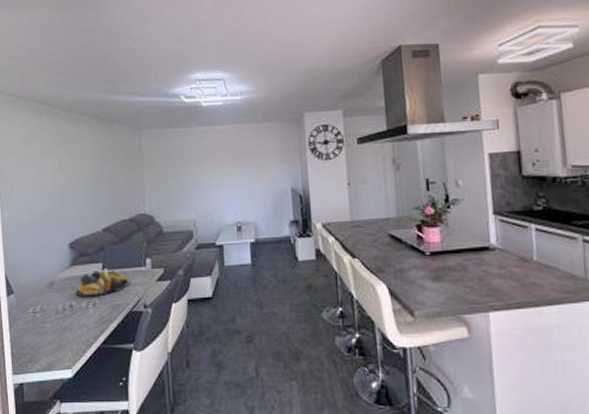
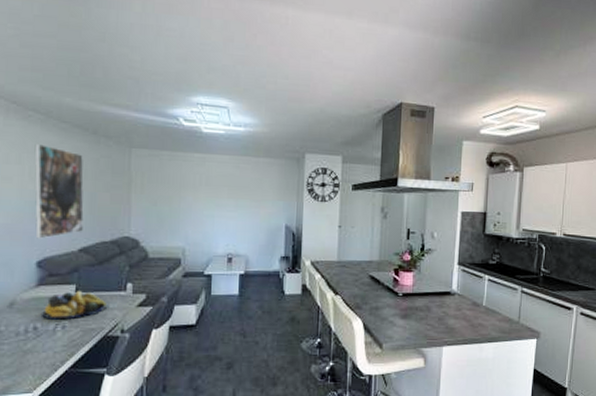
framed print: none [62,137,105,222] -> present [34,144,84,239]

